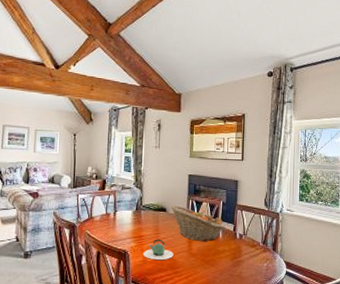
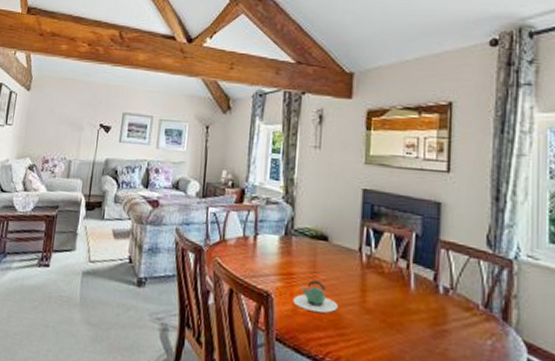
fruit basket: present [170,204,226,241] -> none [334,231,421,293]

